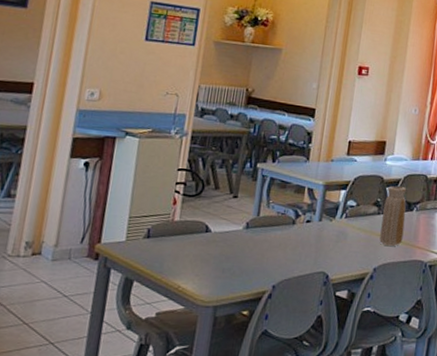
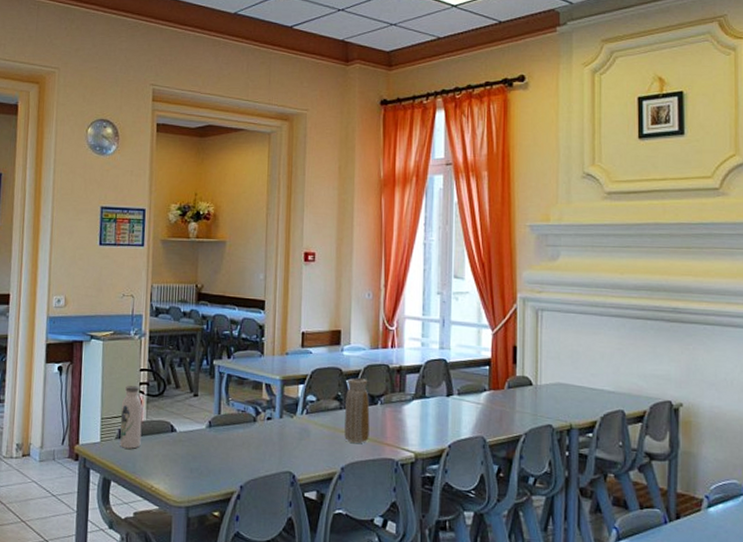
water bottle: none [147,185,177,249] -> present [120,386,142,449]

